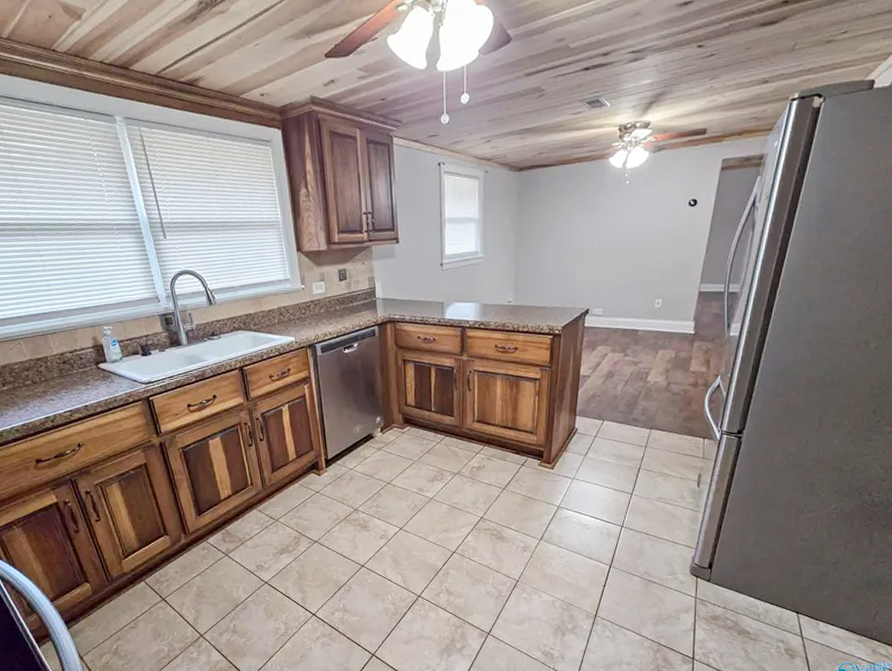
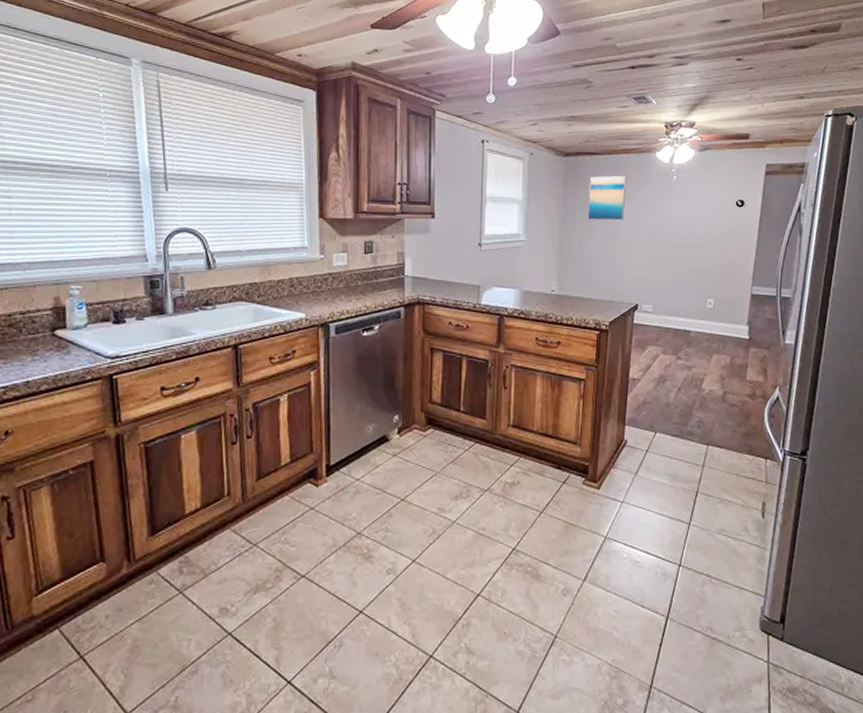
wall art: none [541,185,579,233] -> present [587,175,627,221]

